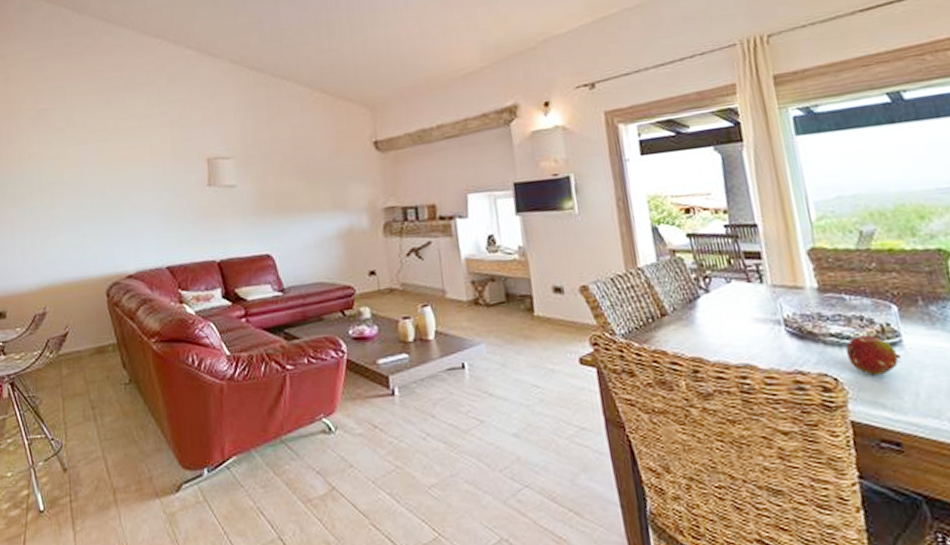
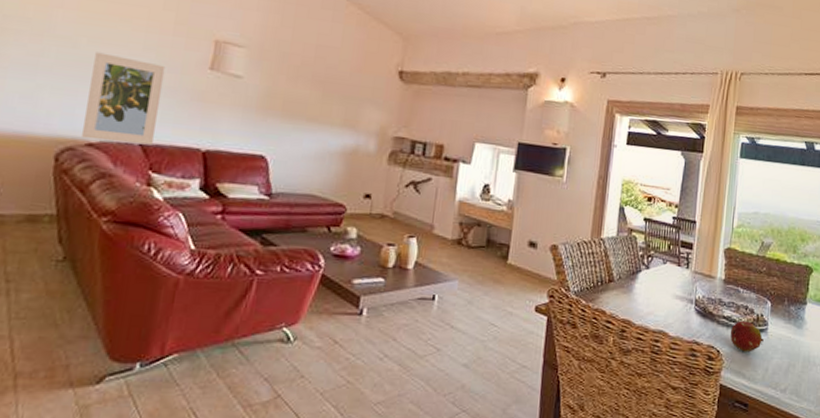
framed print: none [119,192,177,272] -> present [81,52,166,146]

